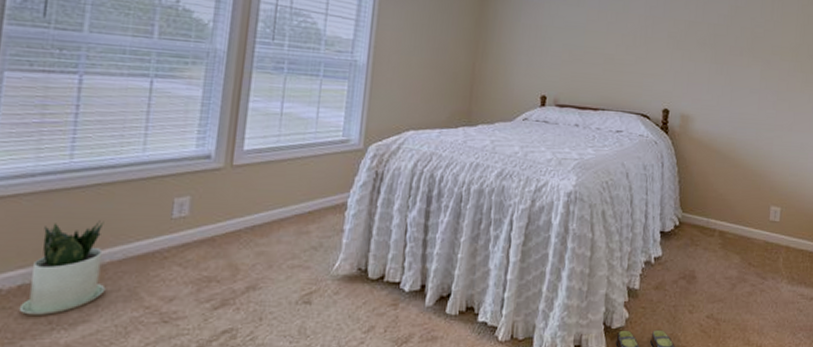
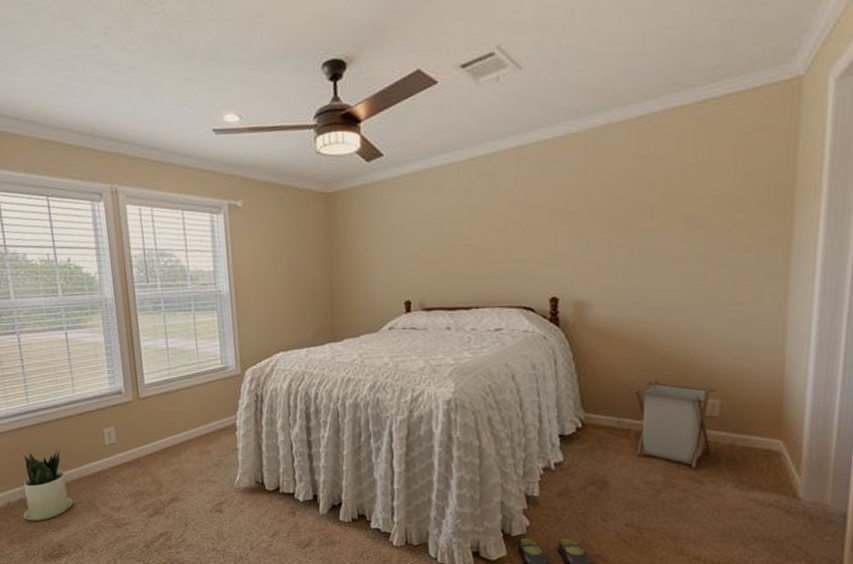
laundry basket: none [719,187,779,266] -> present [633,380,717,469]

